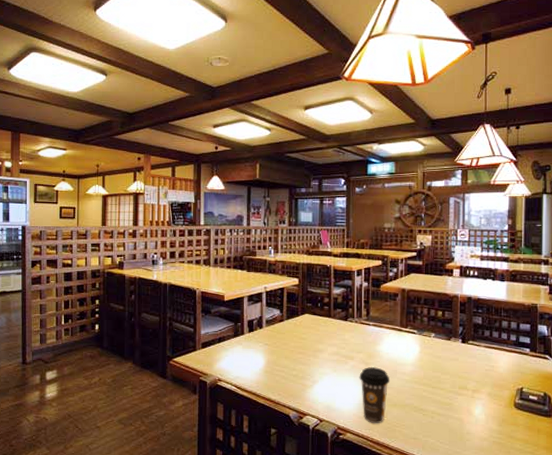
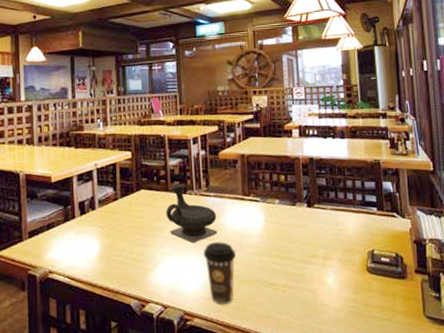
teapot: none [327,311,375,367] -> present [166,184,218,244]

